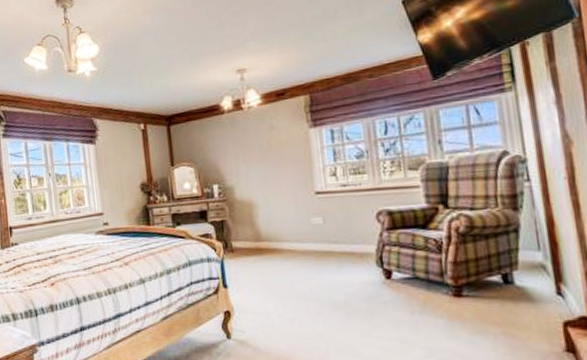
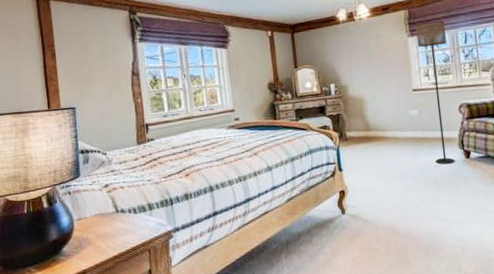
floor lamp: none [319,107,371,285] -> present [416,20,455,164]

